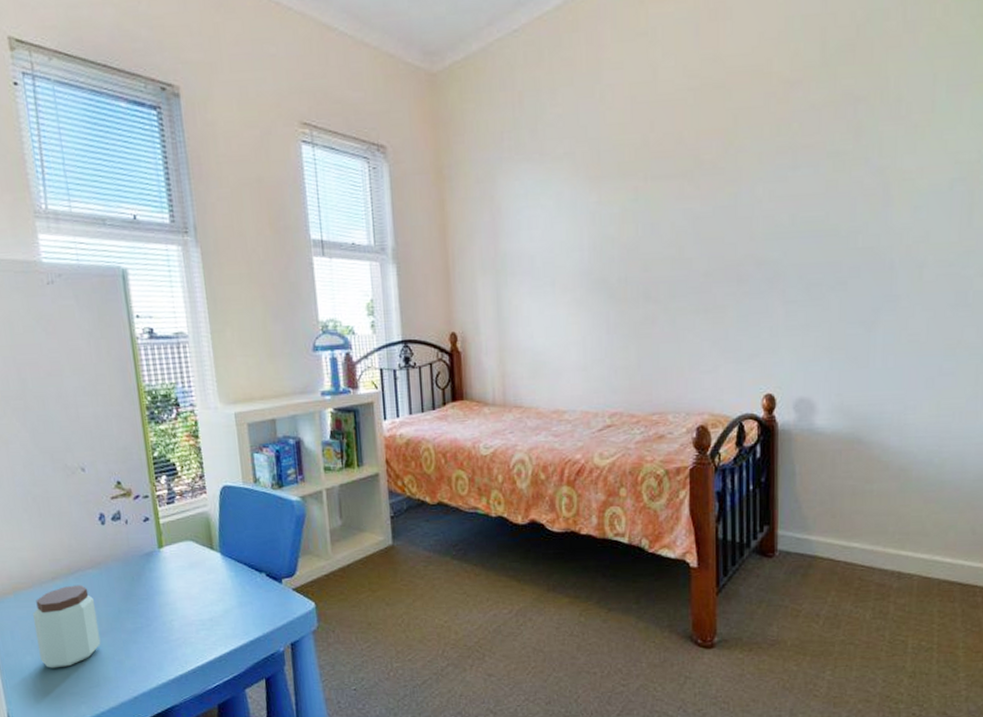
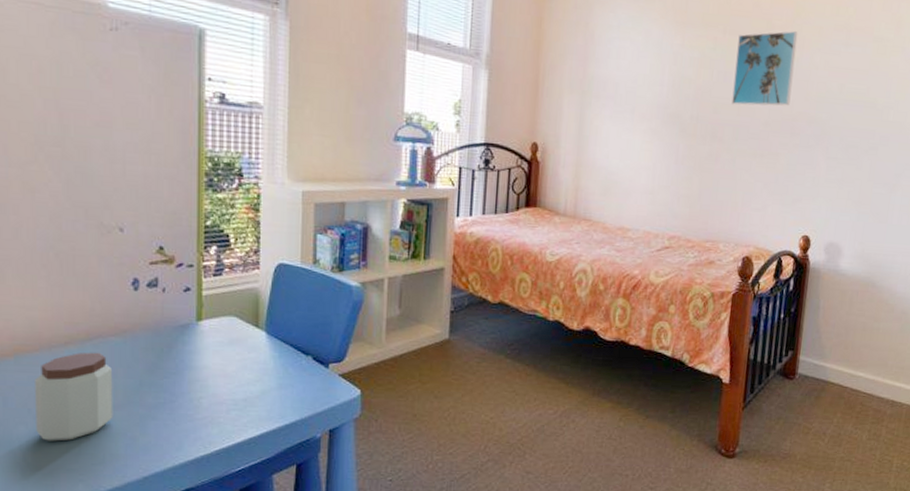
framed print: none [663,163,733,259] -> present [731,31,798,106]

